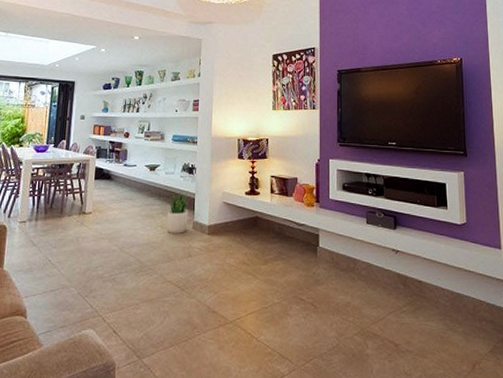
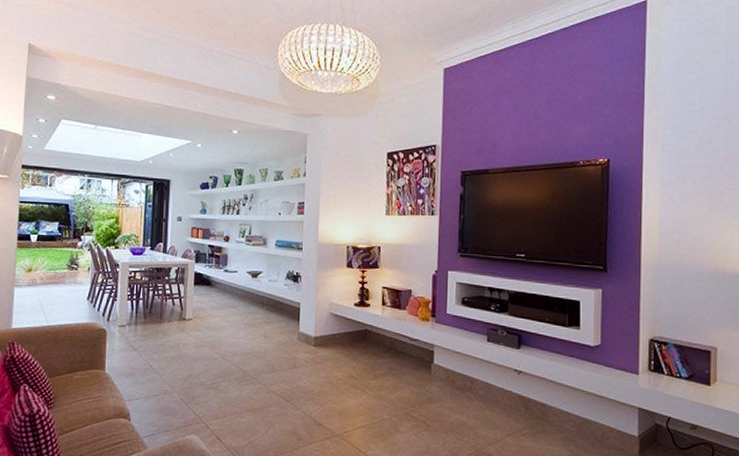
planter: present [167,191,189,234] -> none [270,300,294,344]

